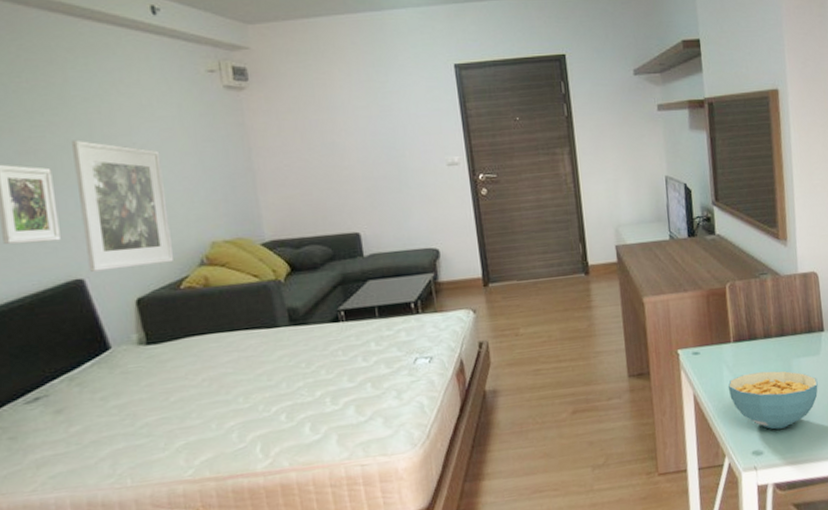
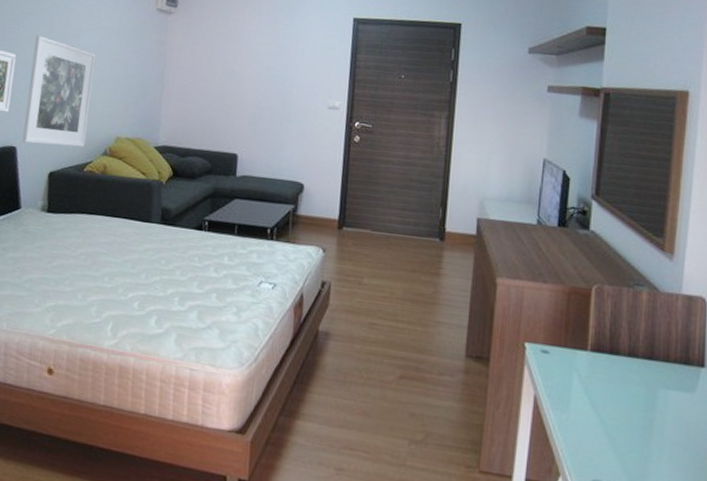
cereal bowl: present [727,371,818,430] -> none [575,389,687,466]

